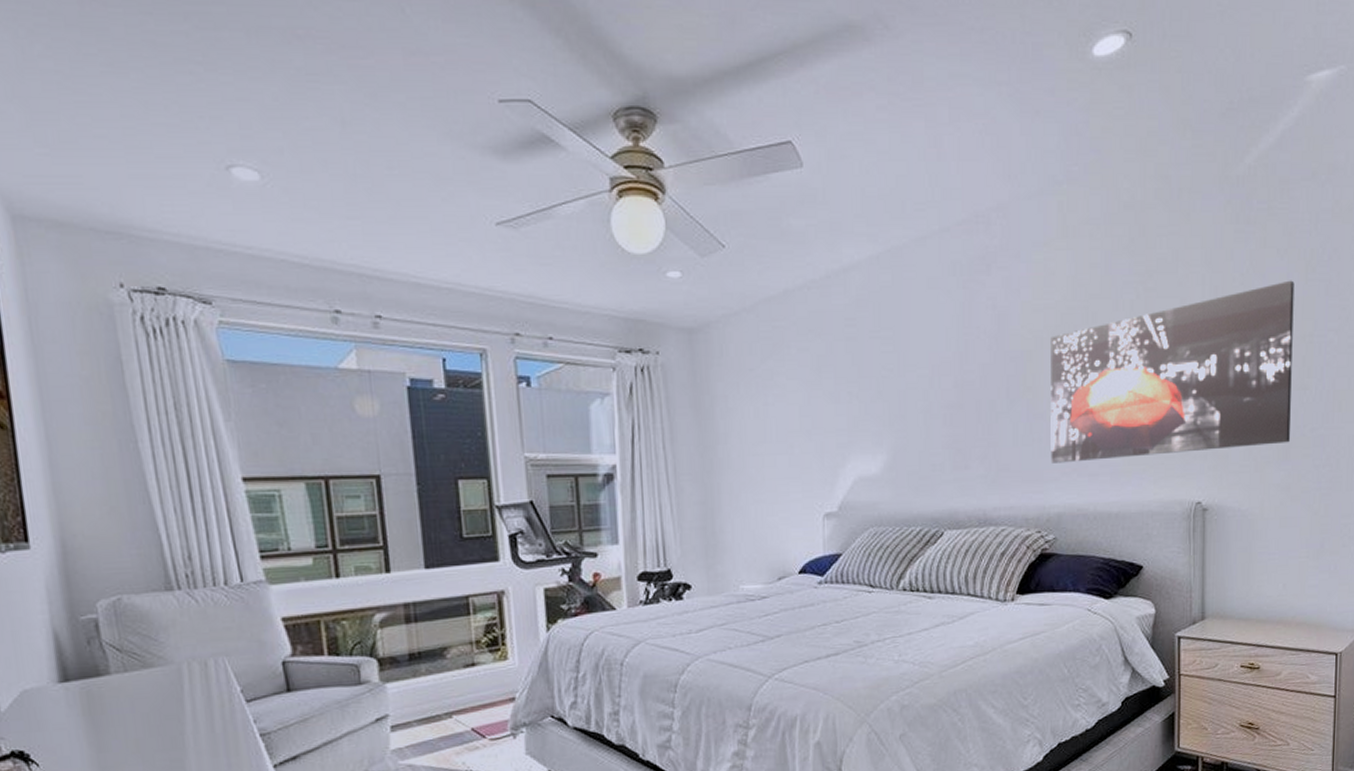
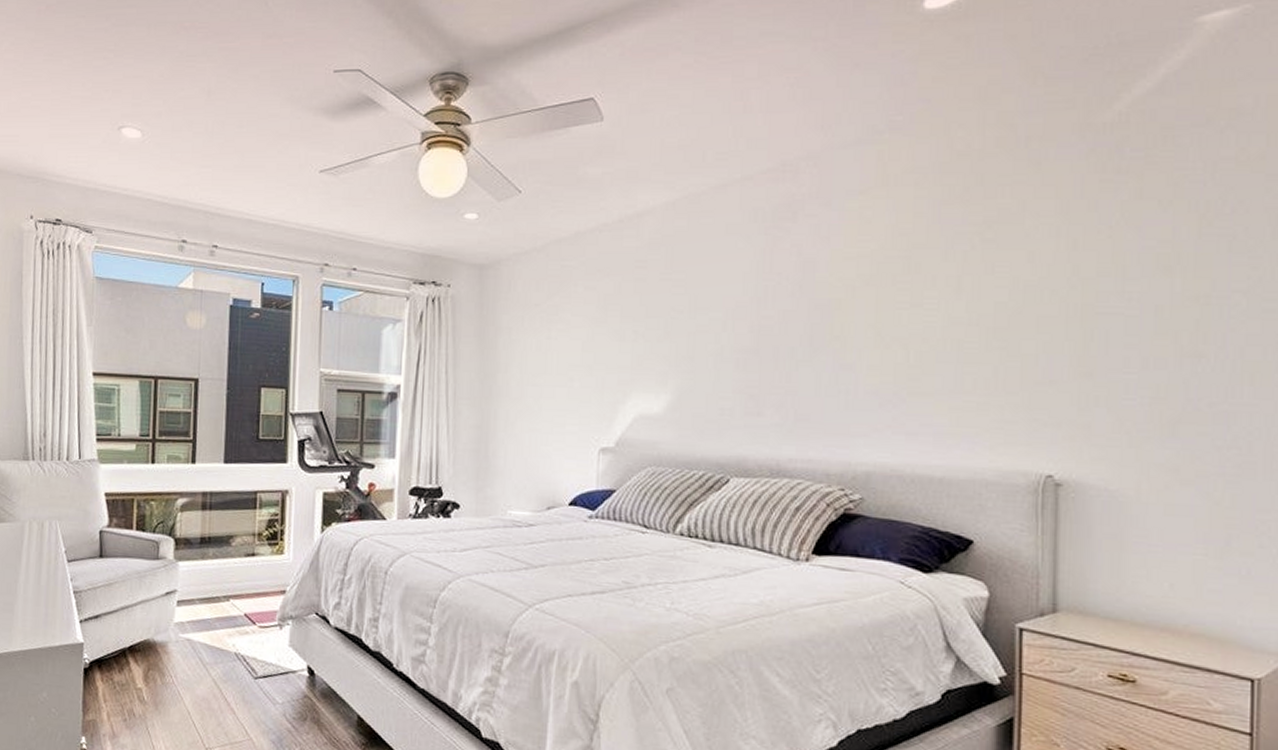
wall art: present [1051,280,1295,463] -> none [859,234,1183,419]

